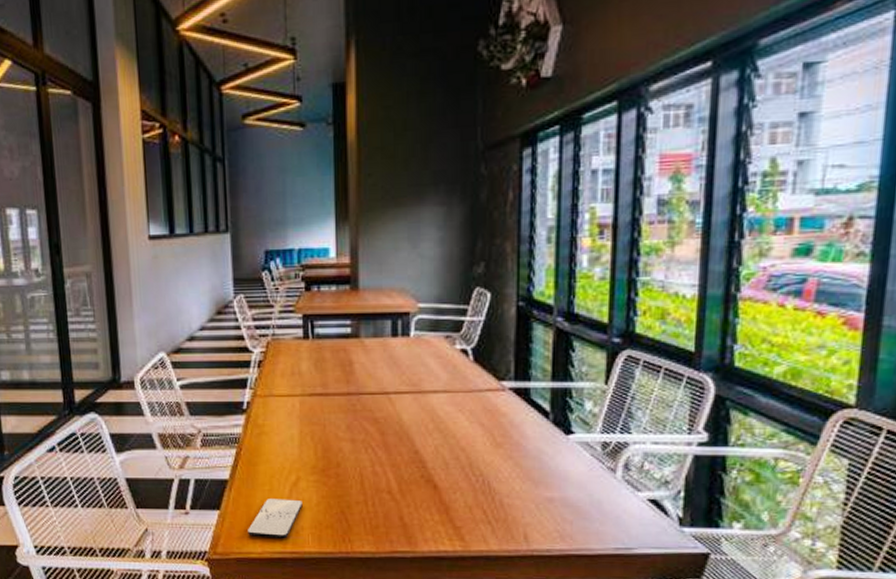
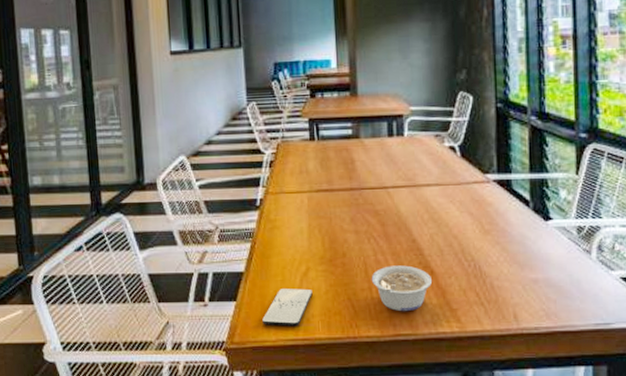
legume: none [367,478,436,528] -> present [371,265,433,312]

